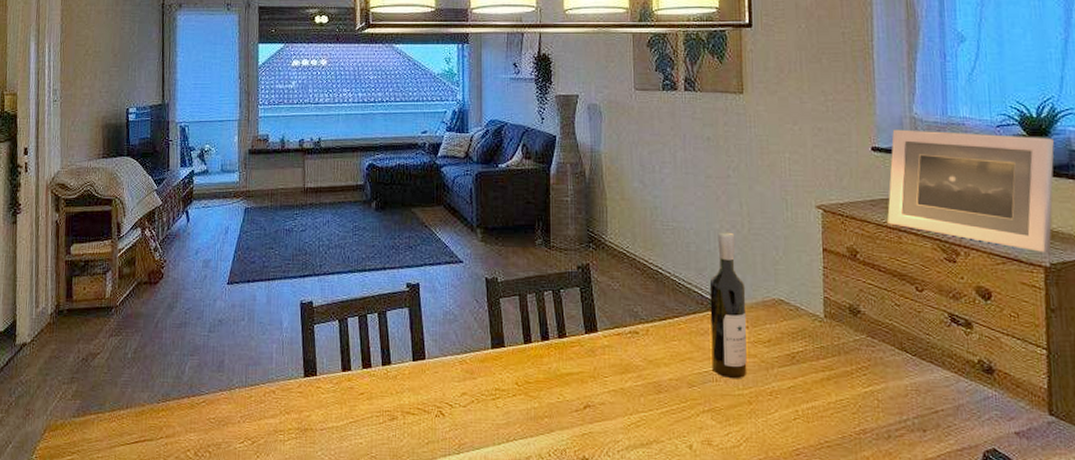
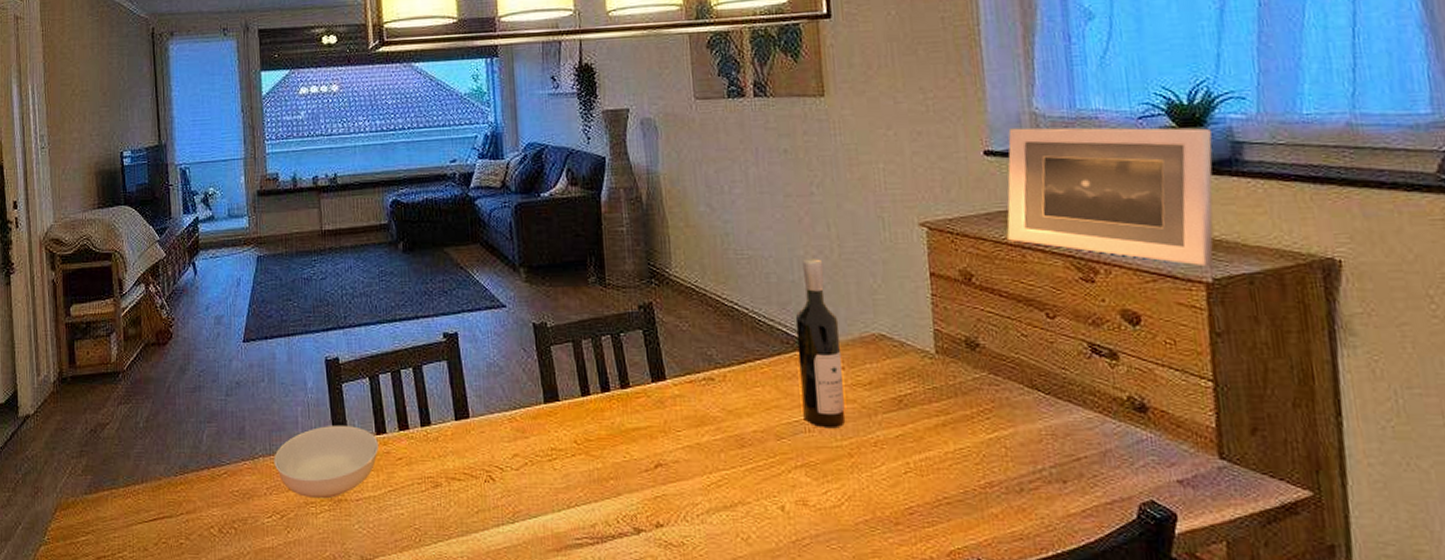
bowl: none [248,361,344,428] -> present [274,424,380,499]

